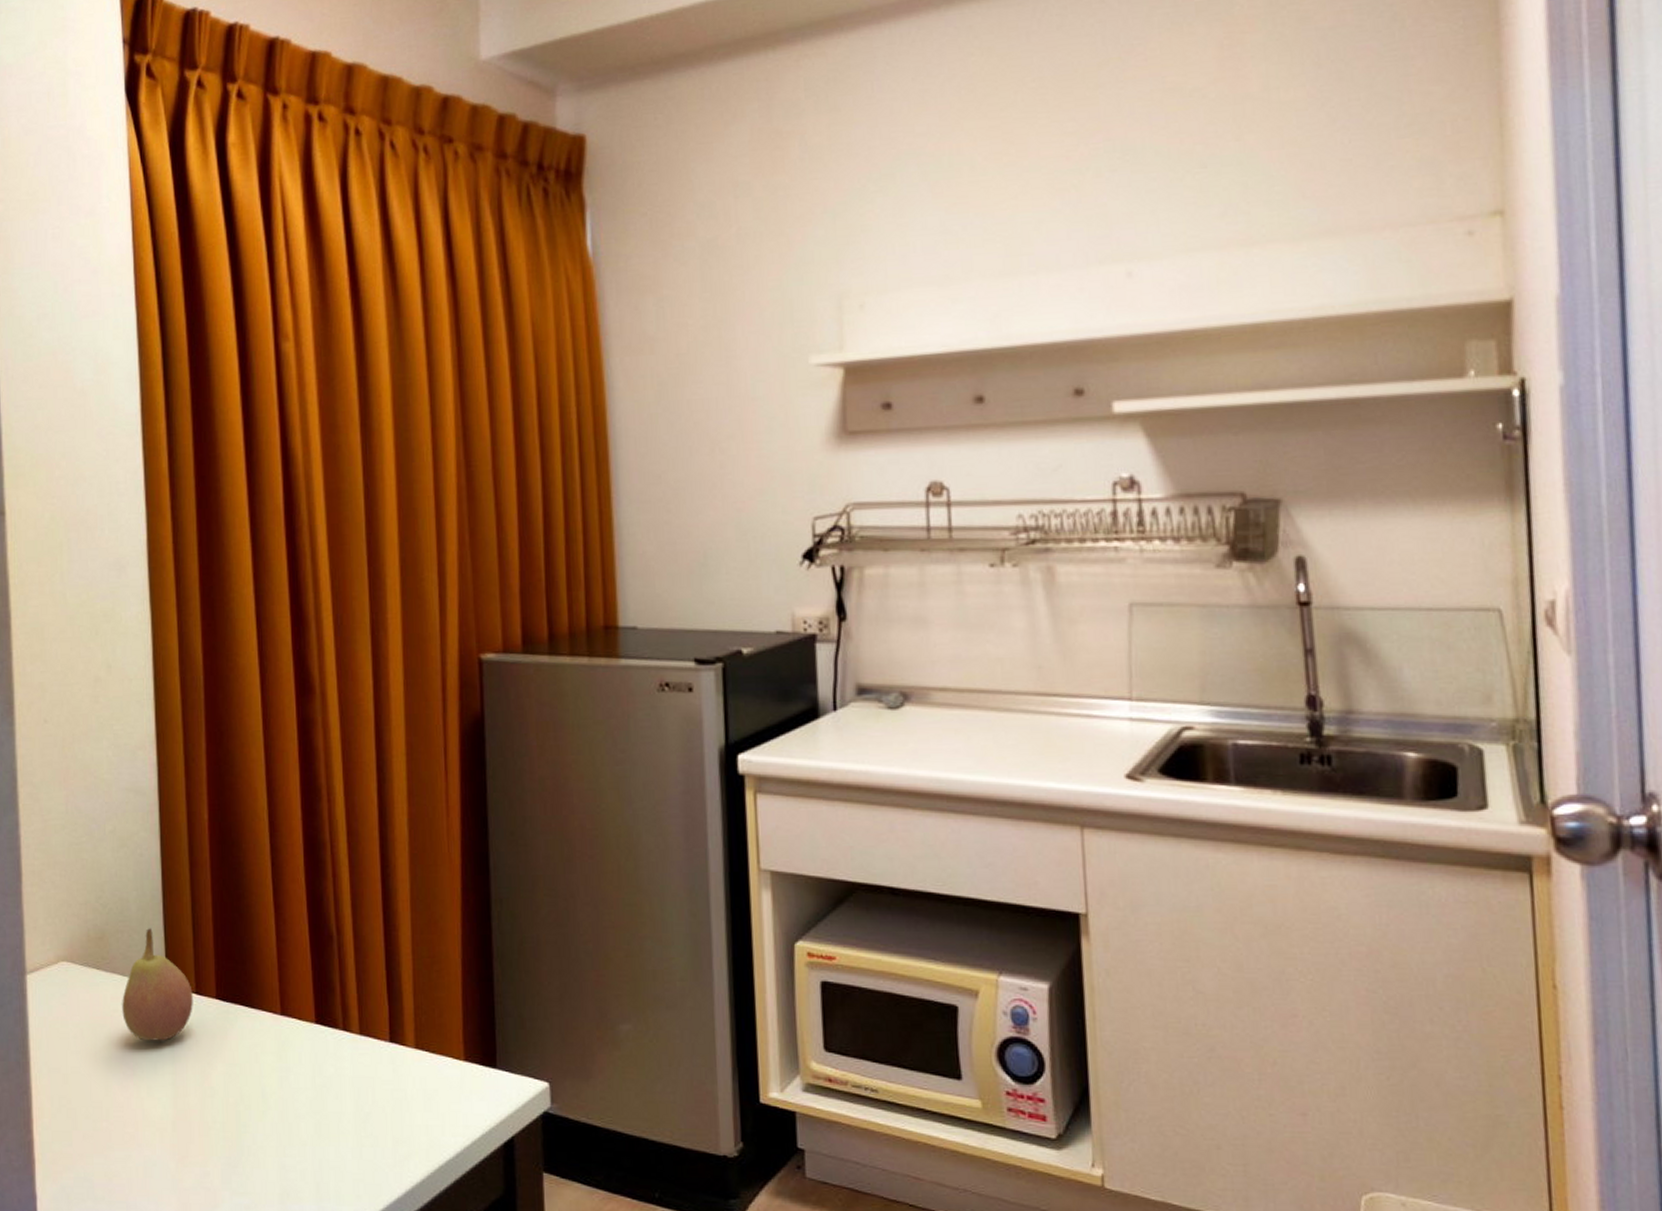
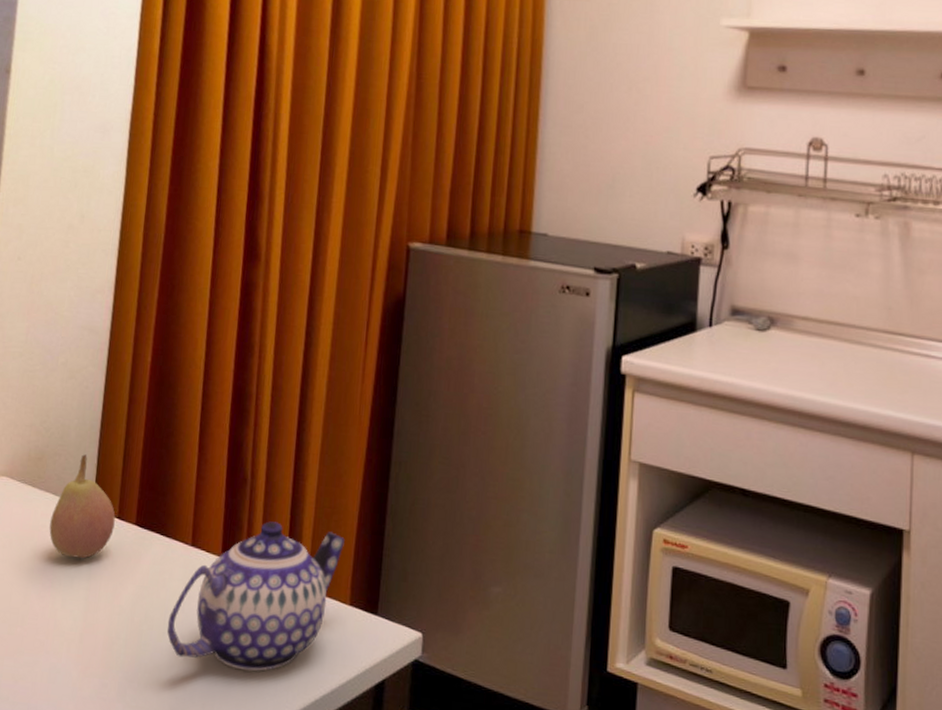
teapot: none [266,979,450,1143] -> present [167,521,345,672]

